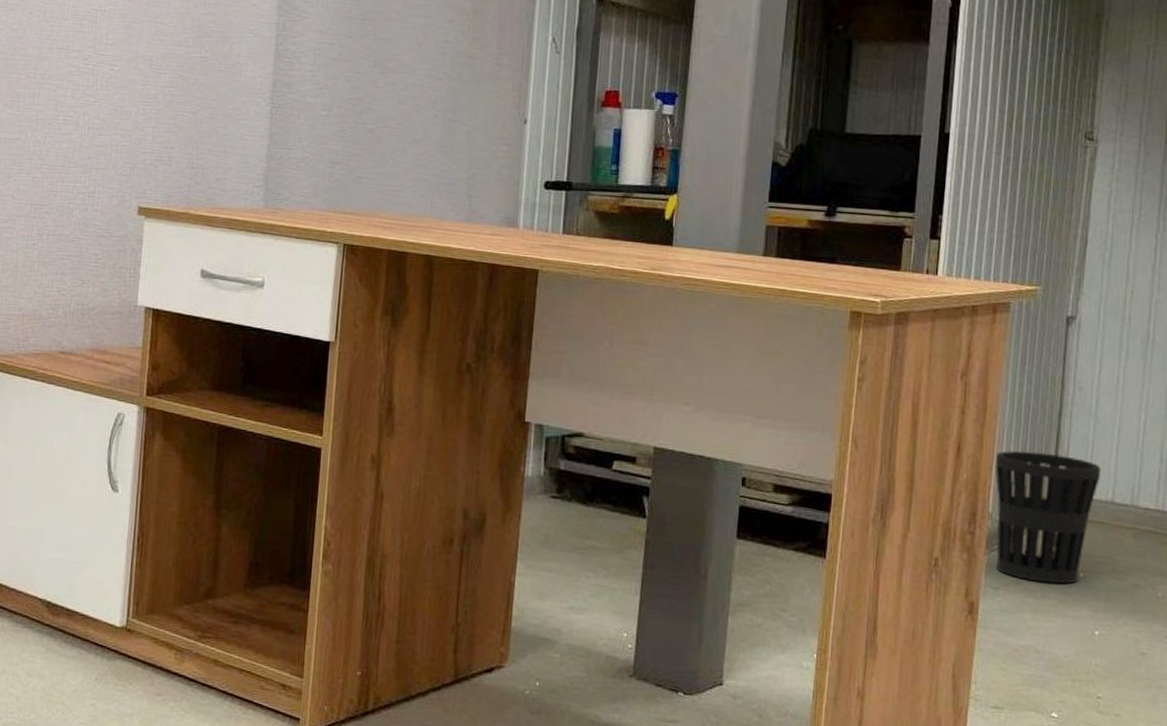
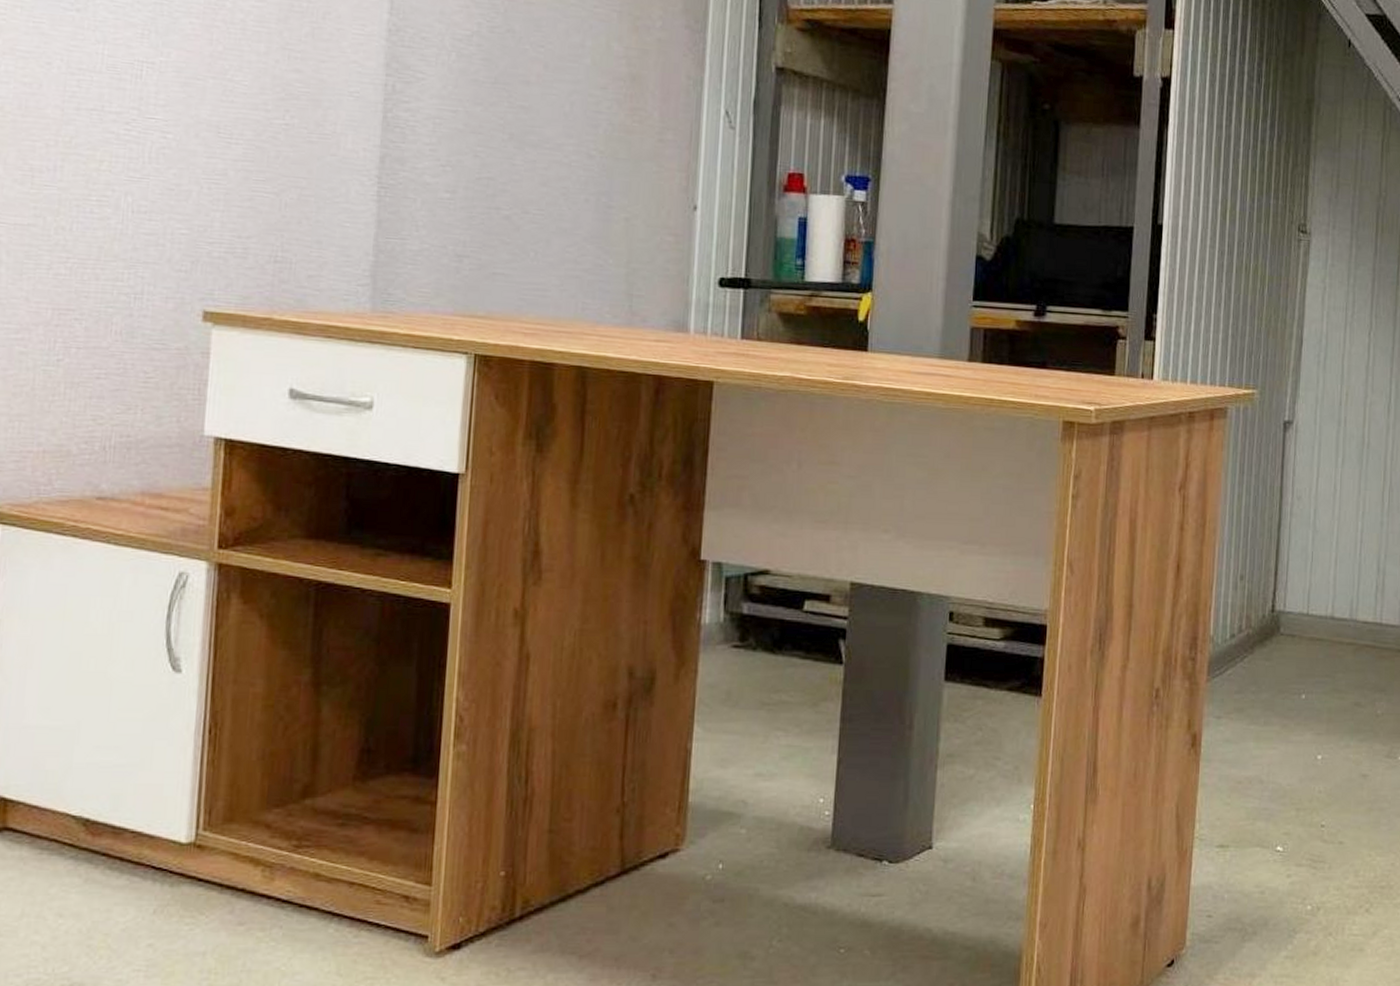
wastebasket: present [995,451,1102,584] -> none [1215,567,1321,708]

